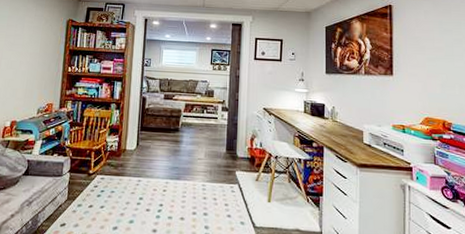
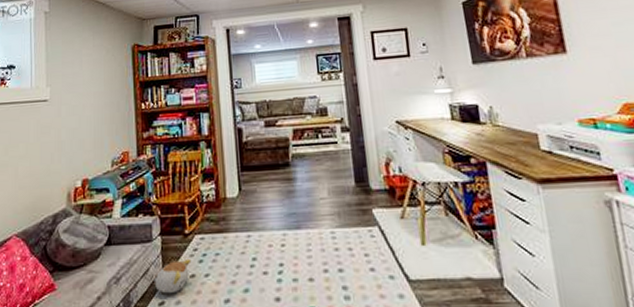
plush toy: none [59,193,92,218] -> present [153,260,192,294]

